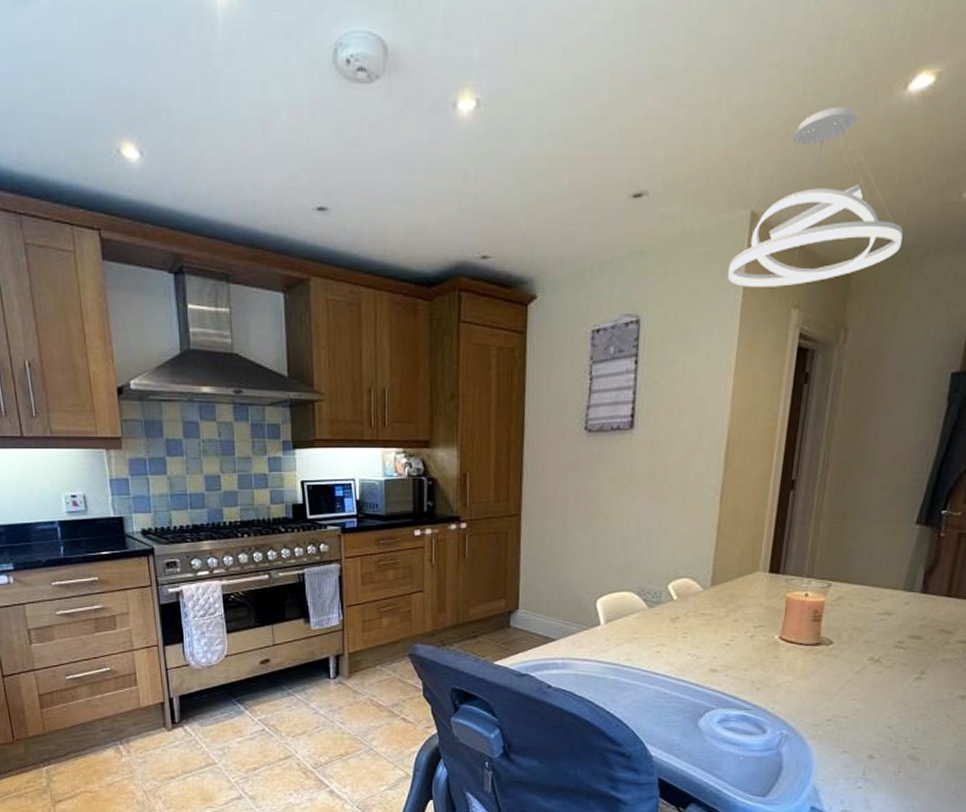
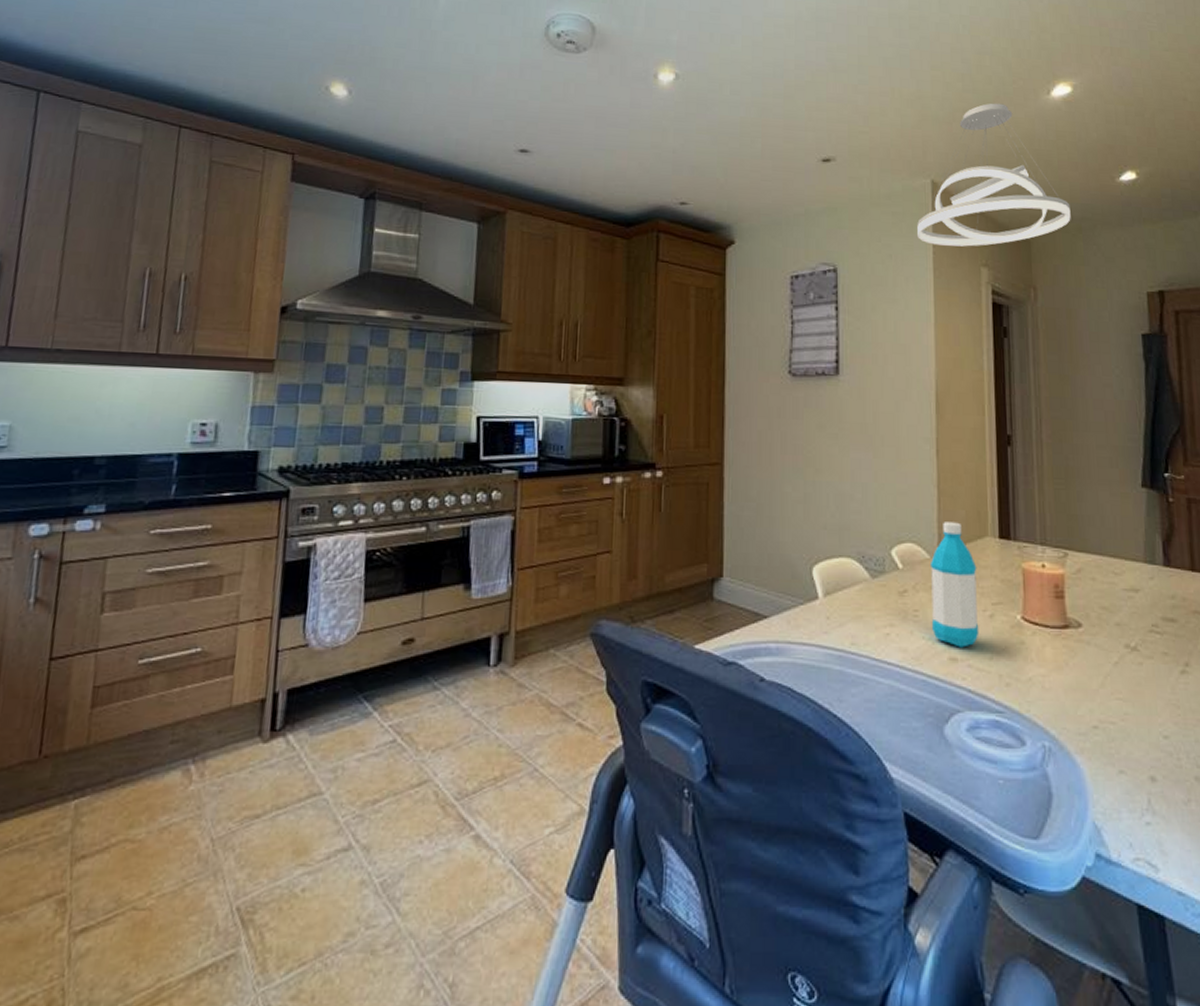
water bottle: none [698,560,745,661] -> present [930,522,979,648]

